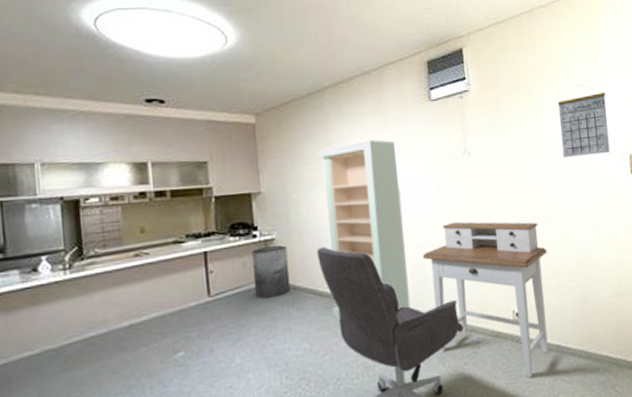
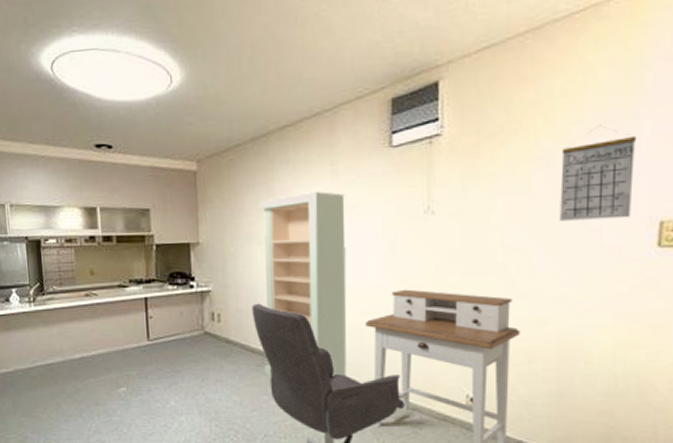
trash can: present [252,245,291,299] -> none [189,297,224,348]

